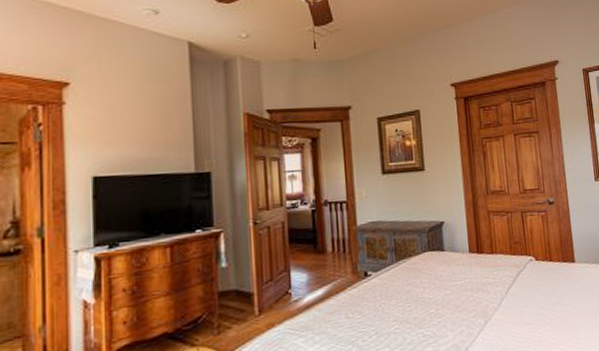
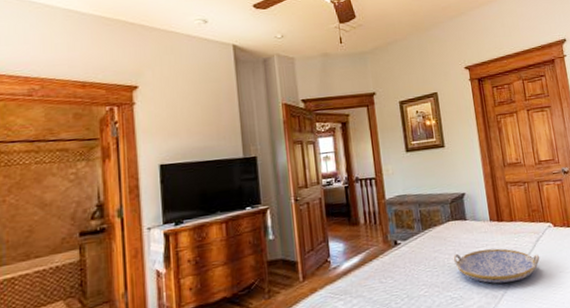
serving tray: none [427,282,520,321] -> present [453,248,540,284]

